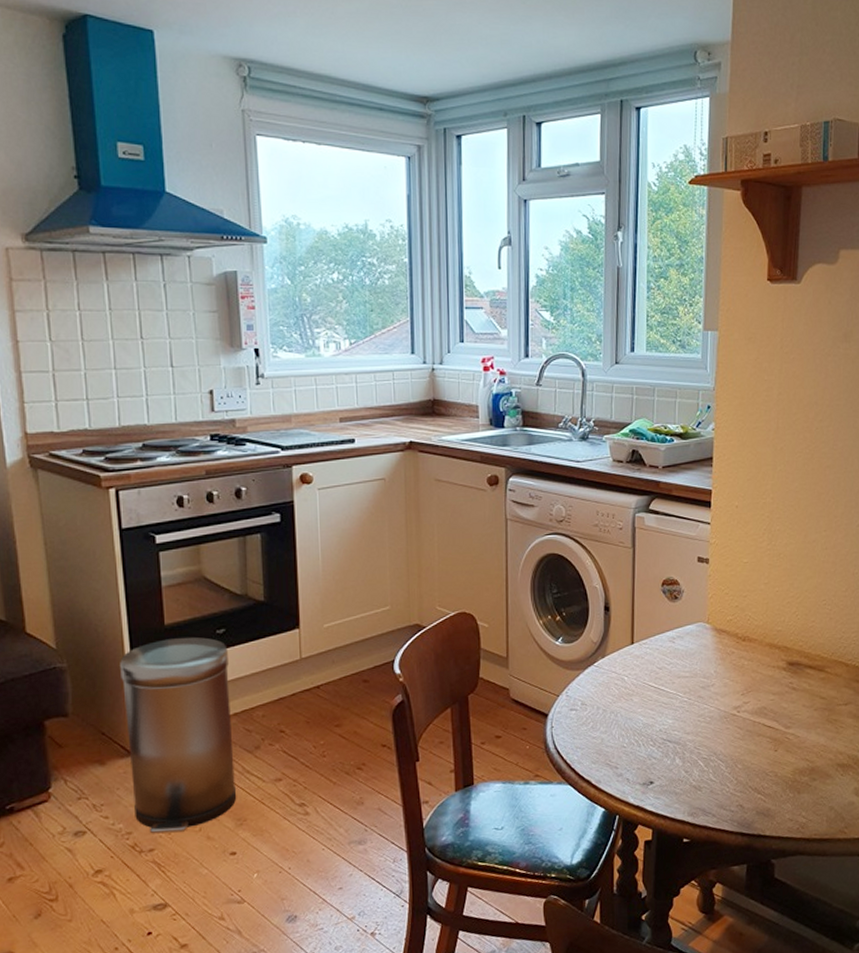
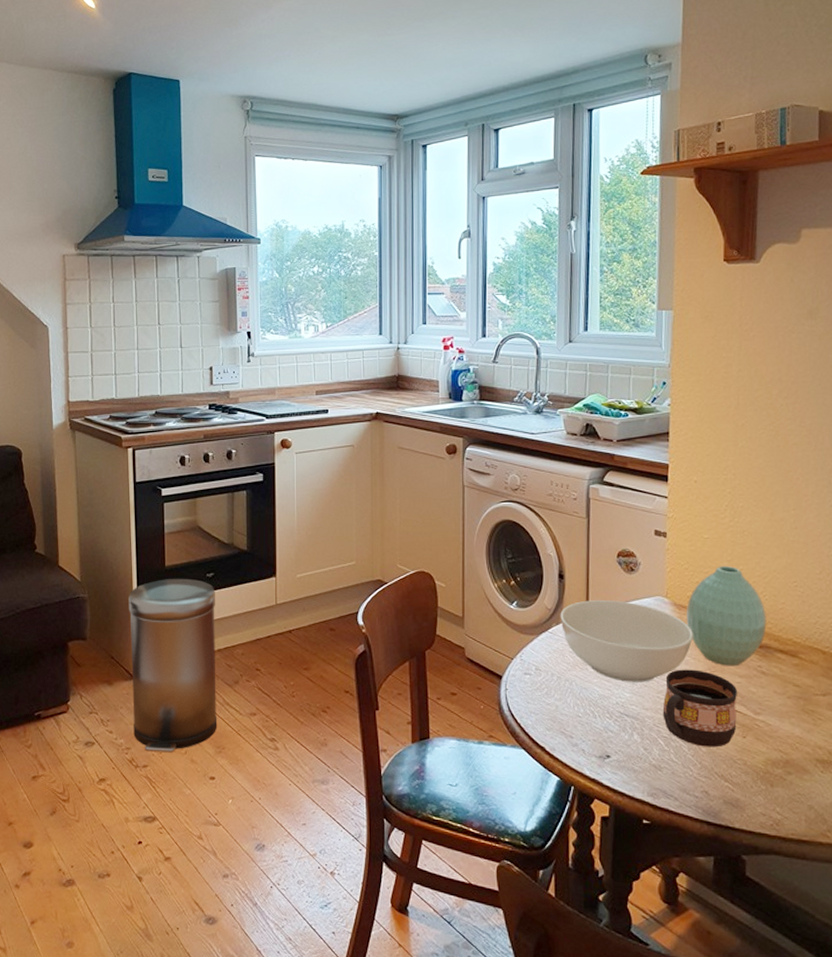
bowl: none [606,629,733,709] -> present [560,600,694,682]
cup: none [702,691,771,764] -> present [662,669,738,748]
vase: none [725,589,798,685] -> present [686,566,767,666]

